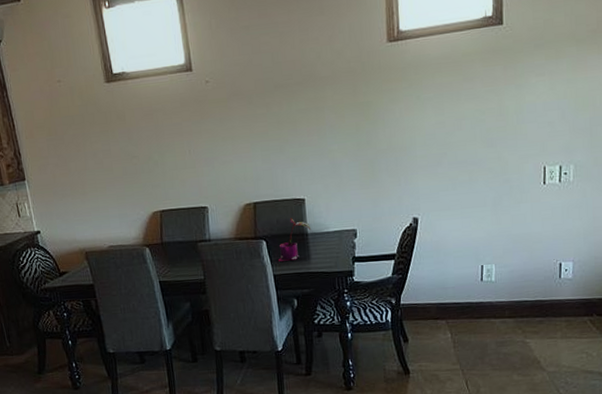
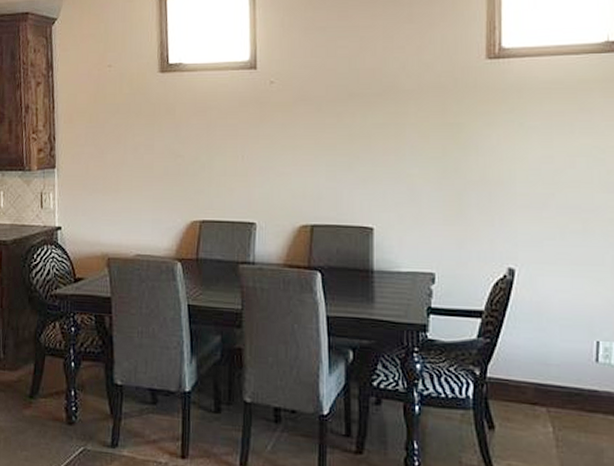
potted plant: present [279,218,312,262] -> none [335,249,379,301]

